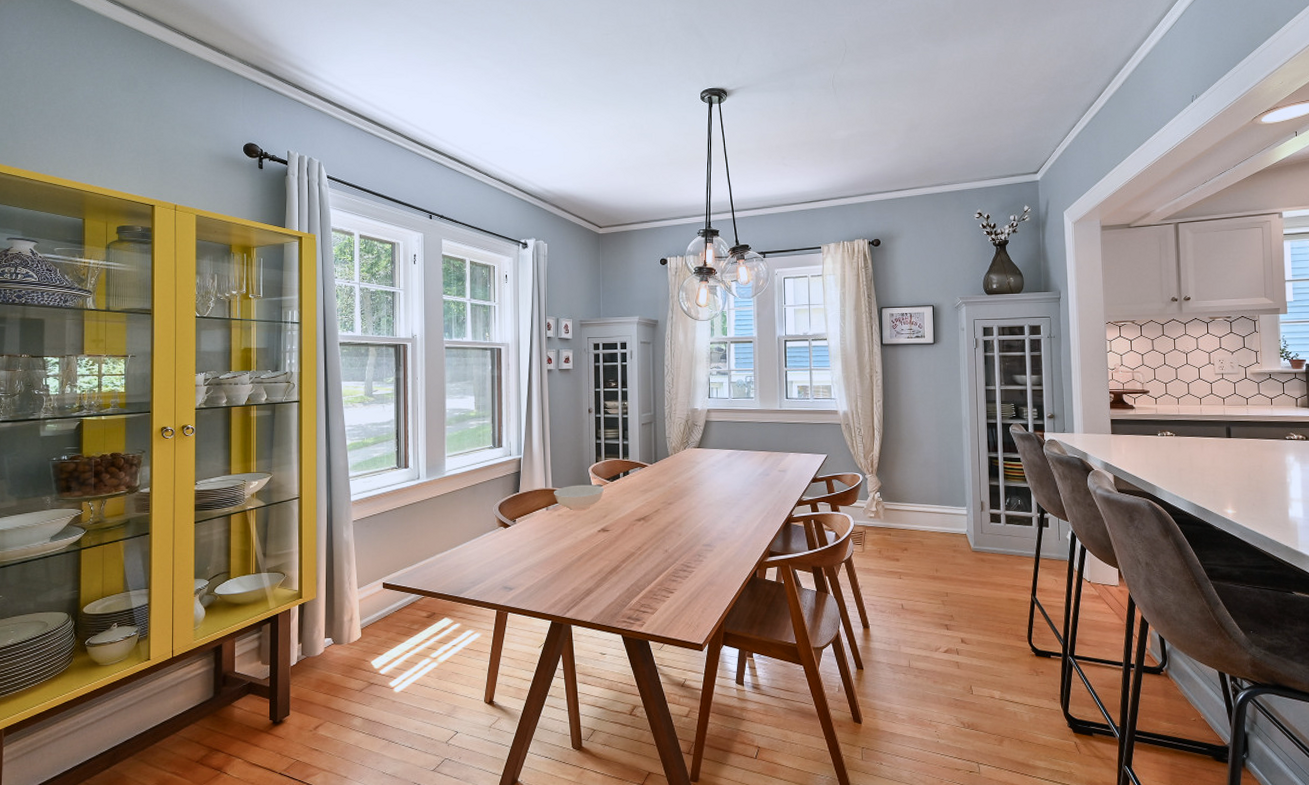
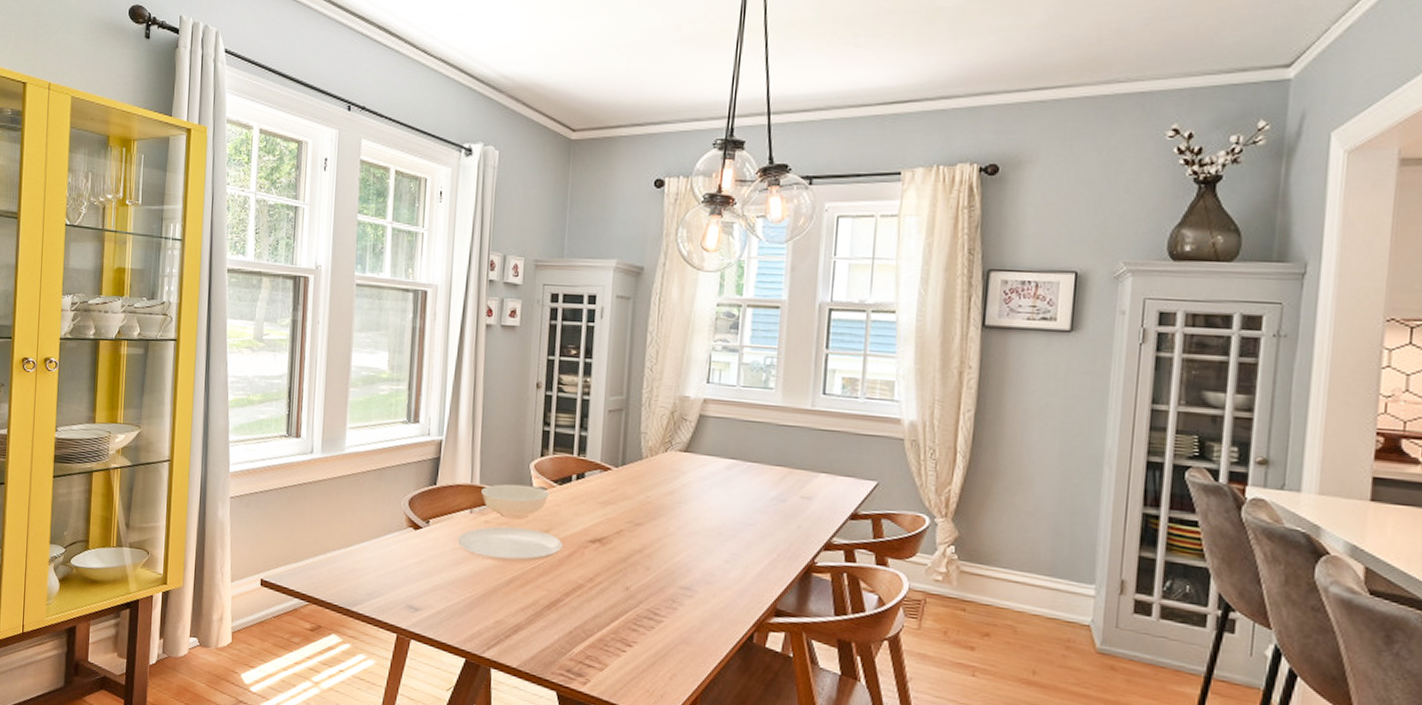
plate: none [538,516,618,544] -> present [457,526,563,564]

